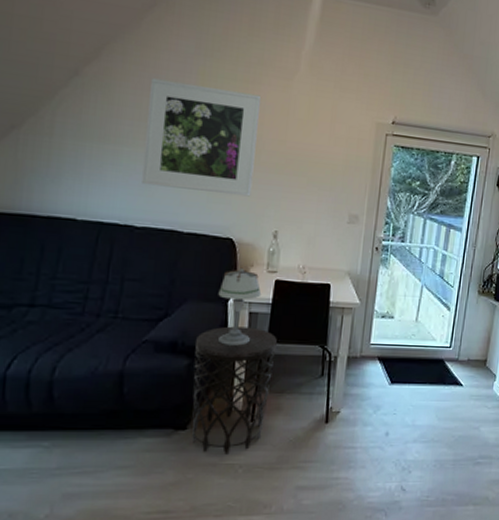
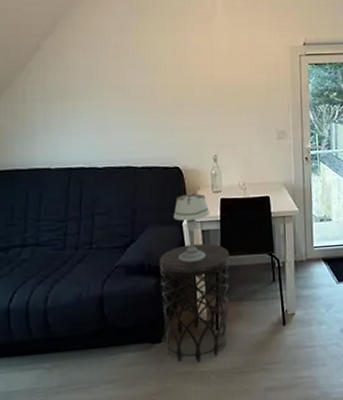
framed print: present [142,78,262,197] -> none [97,40,190,131]

